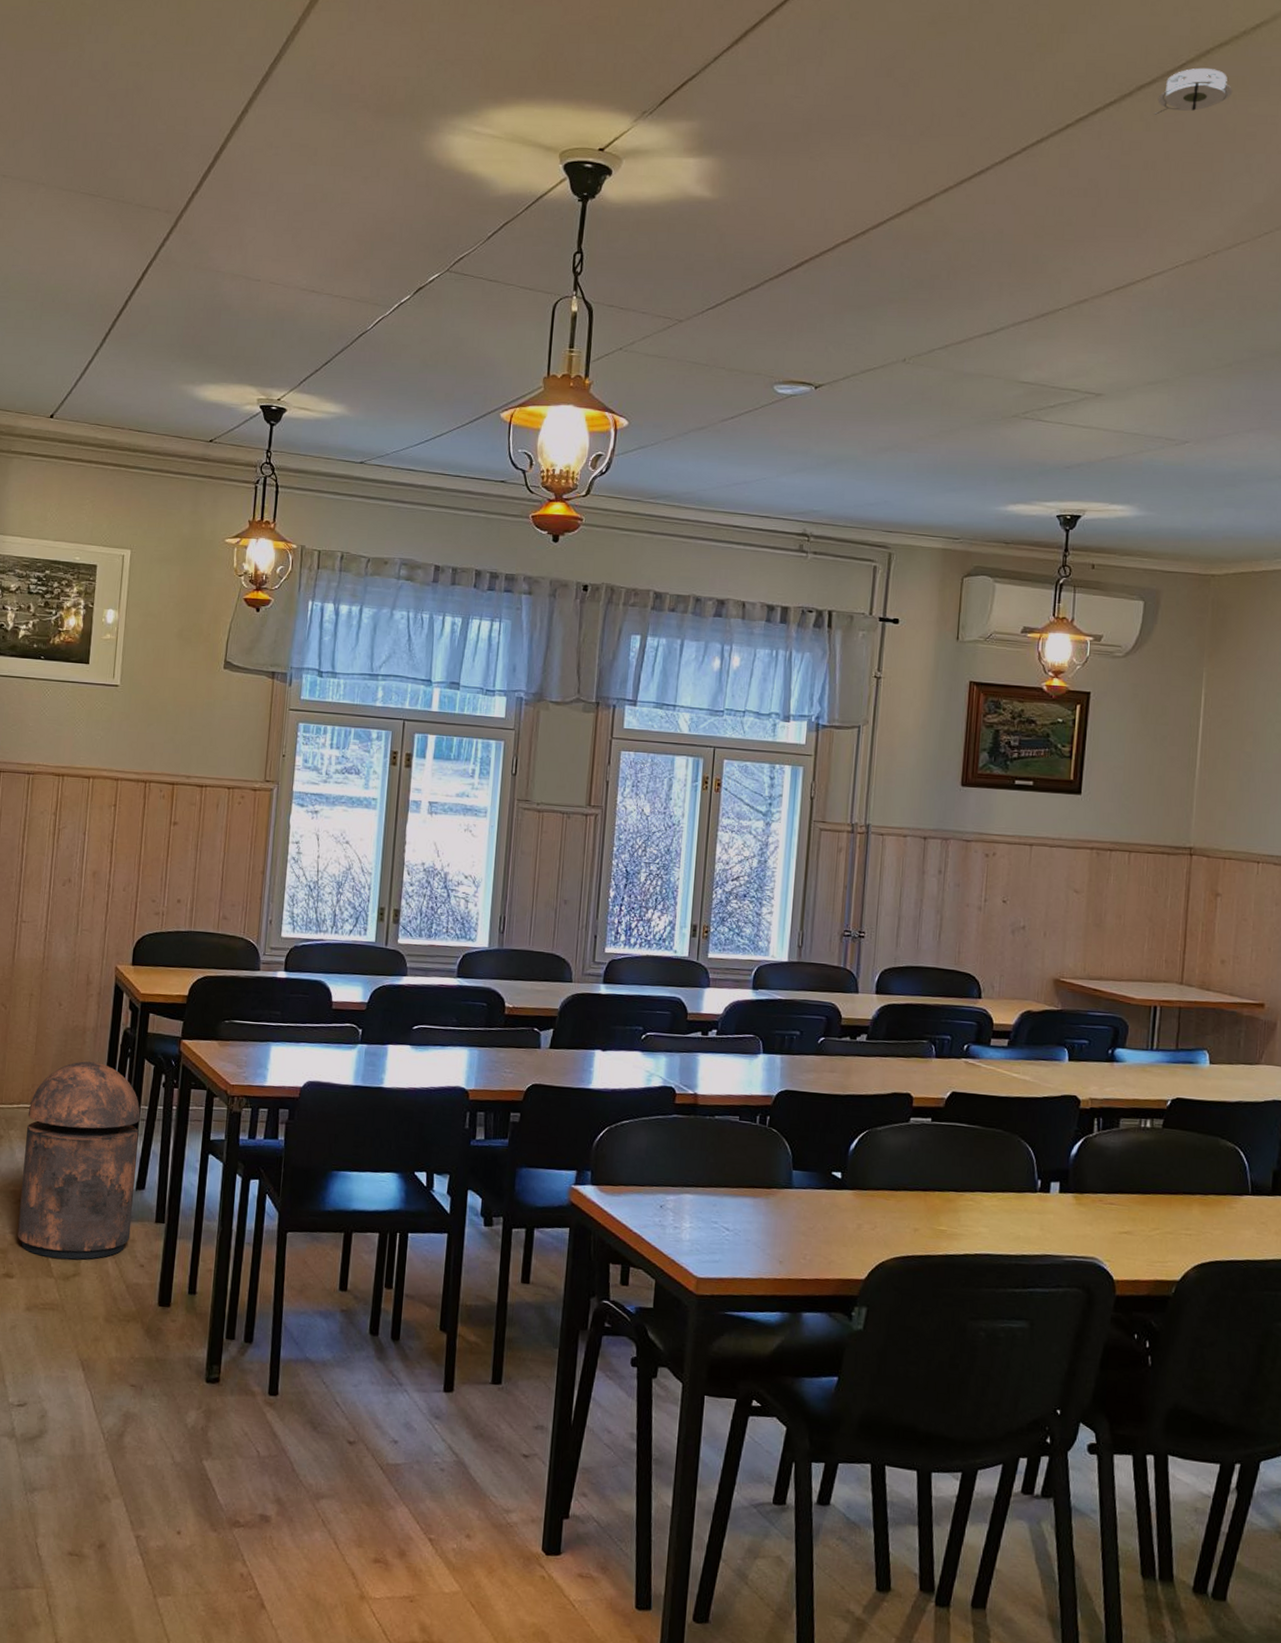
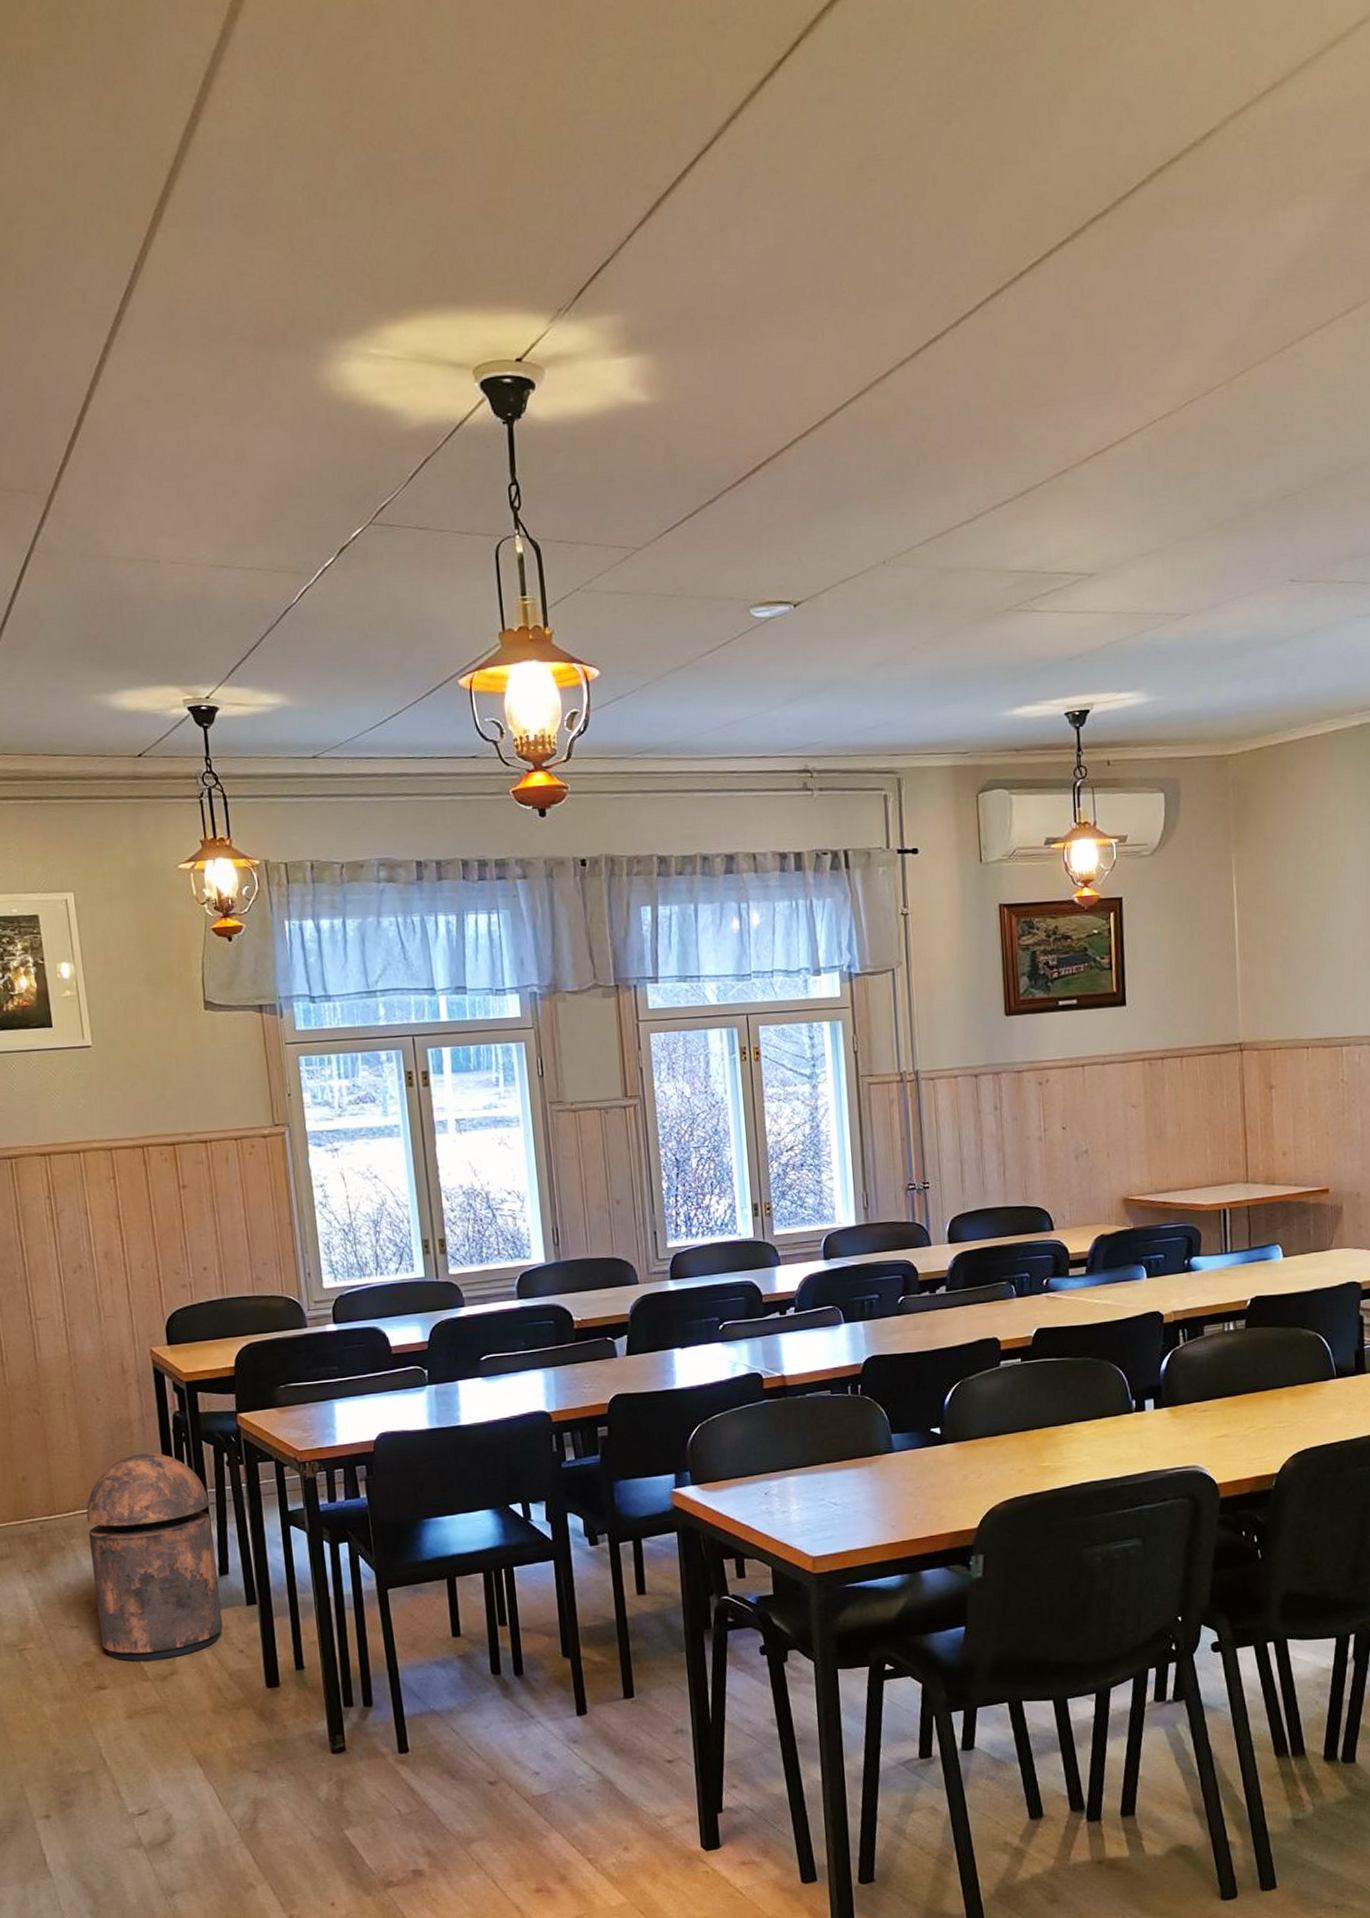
smoke detector: present [1154,67,1233,115] -> none [1111,189,1190,250]

